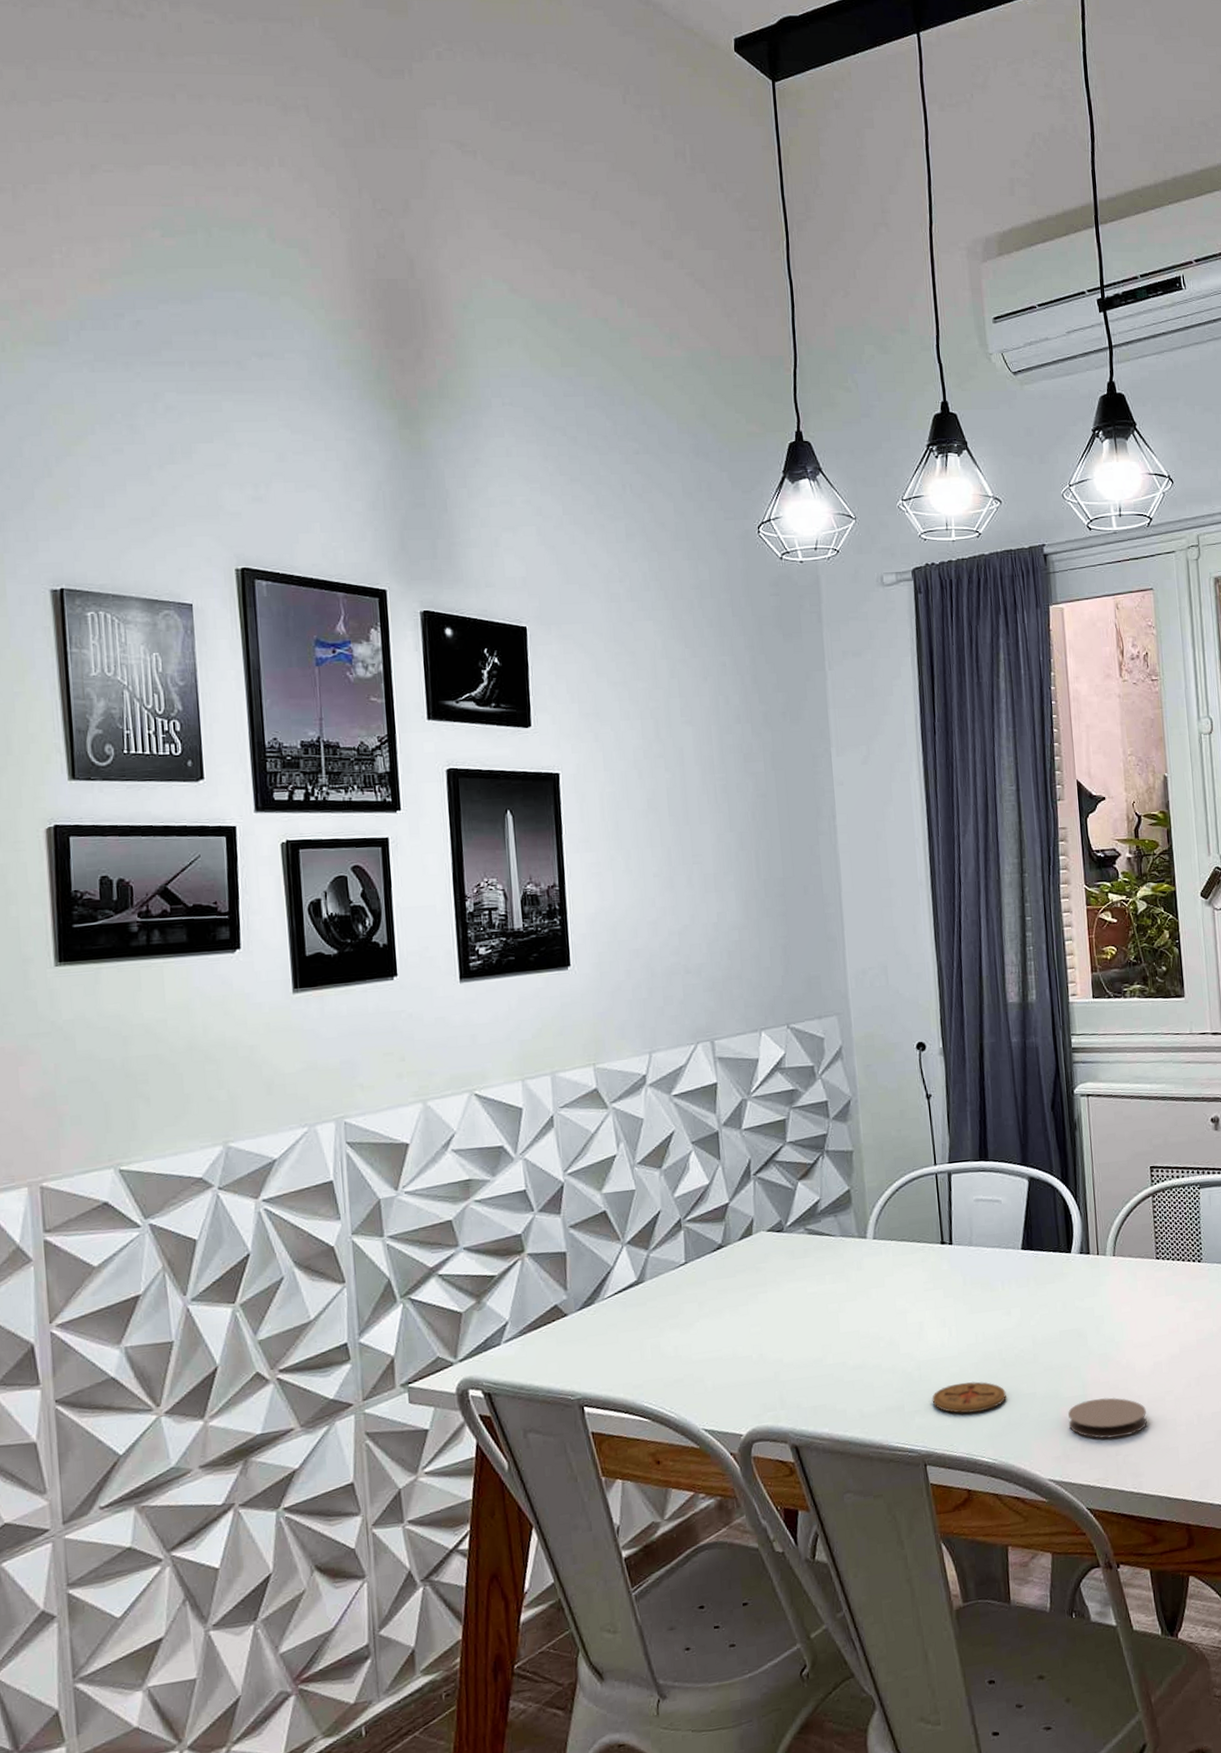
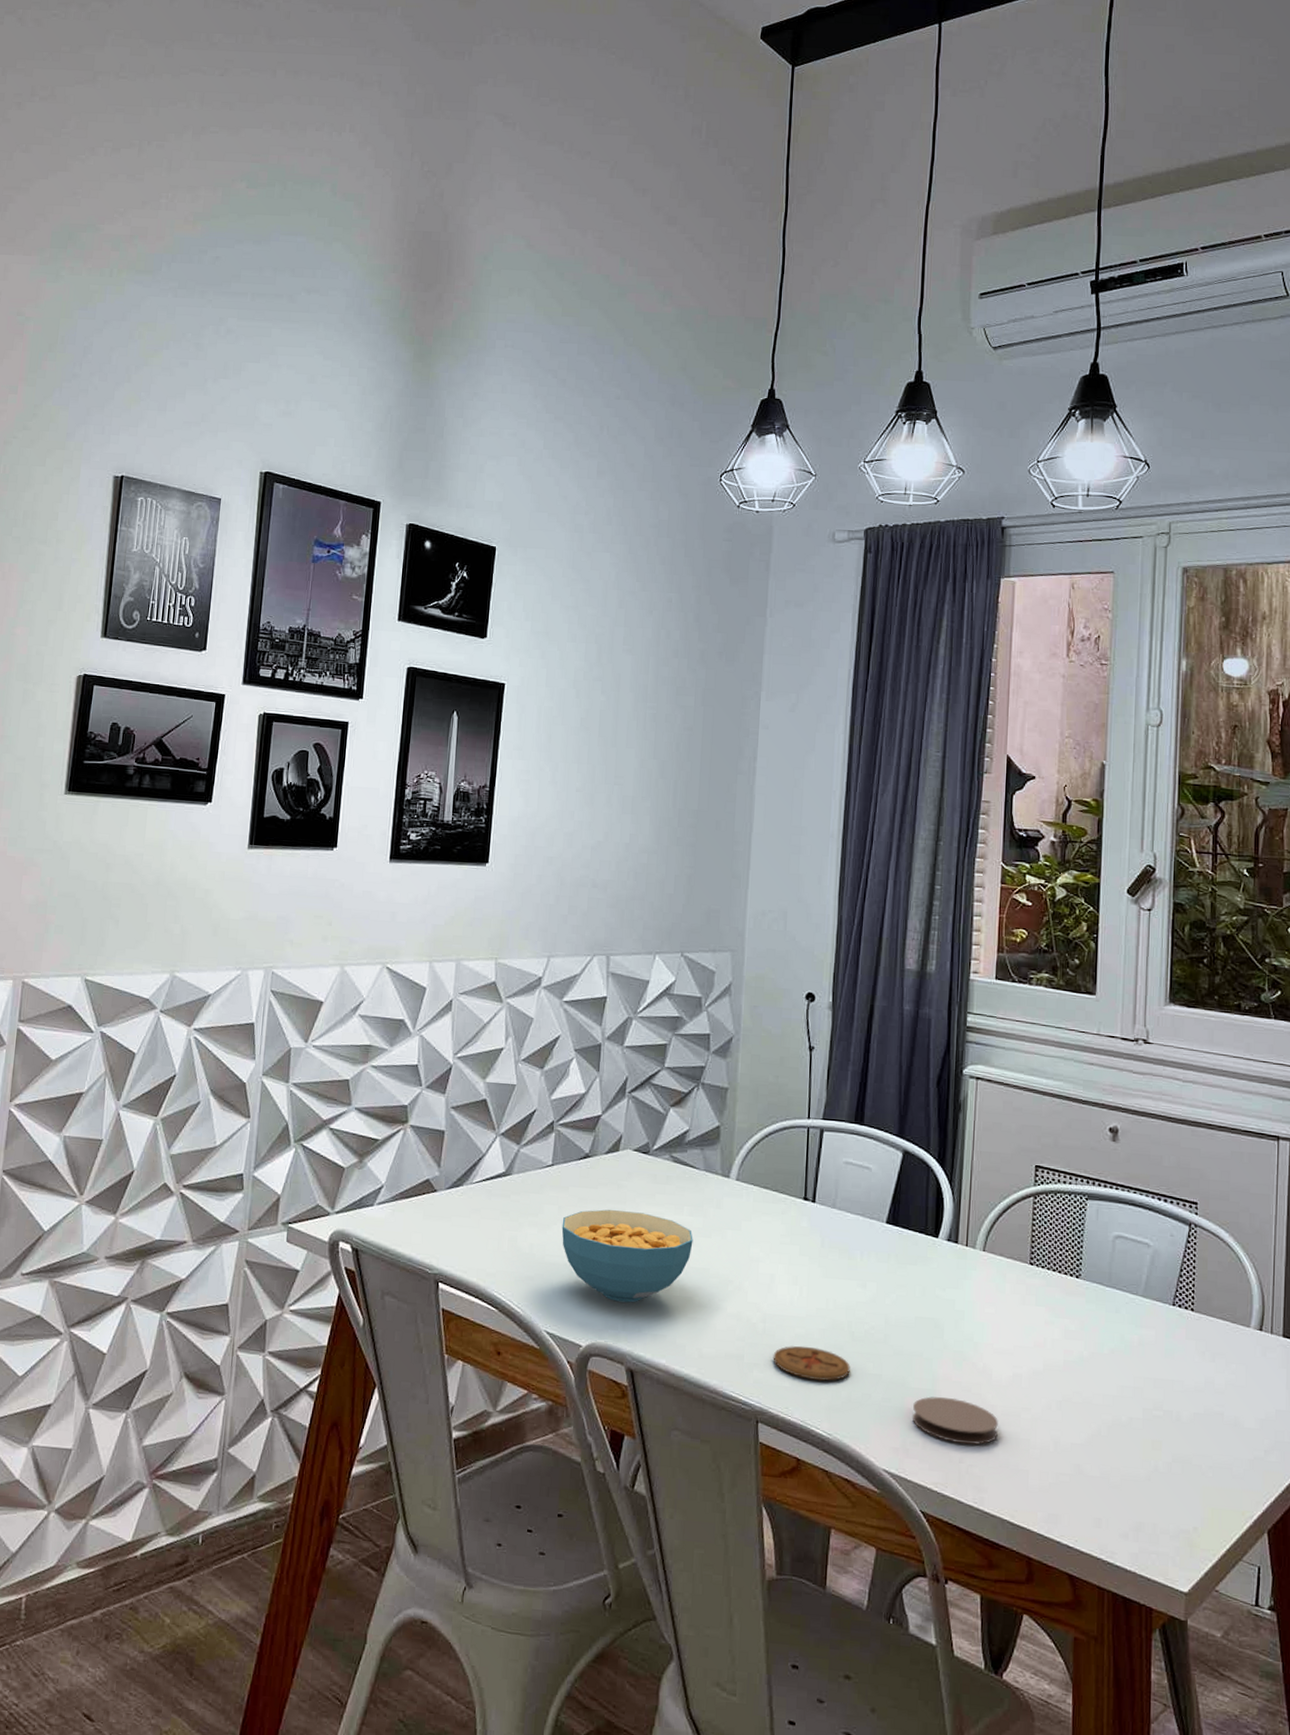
cereal bowl: none [704,1290,840,1384] -> present [561,1209,693,1303]

